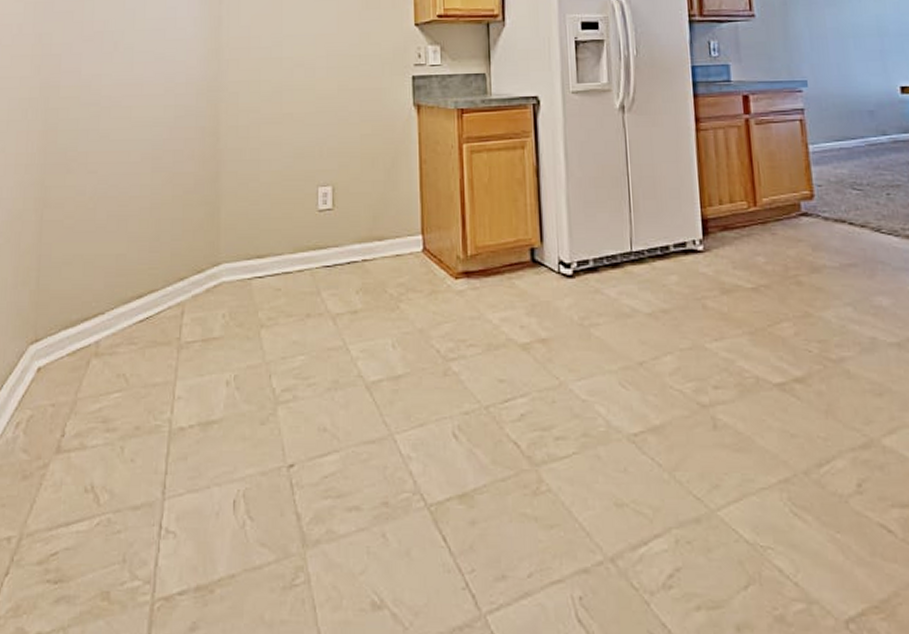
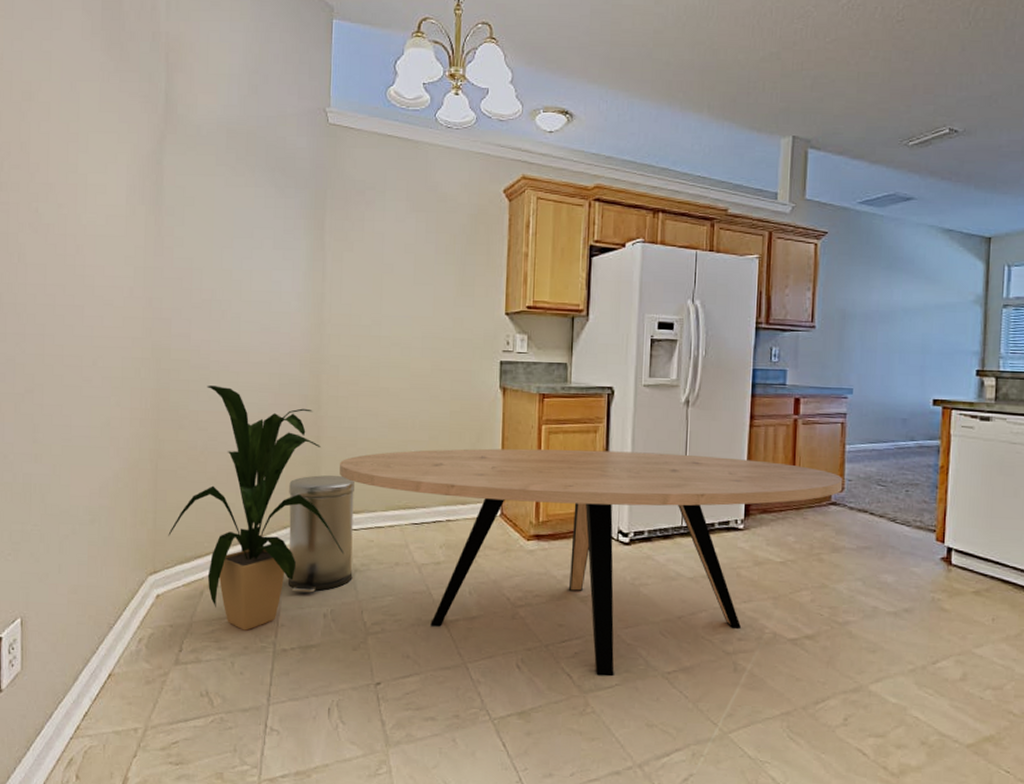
house plant: none [52,123,249,406] -> present [168,385,345,631]
pedal bin: none [186,216,258,356] -> present [288,475,355,593]
dining table: none [241,167,813,443] -> present [340,448,843,676]

